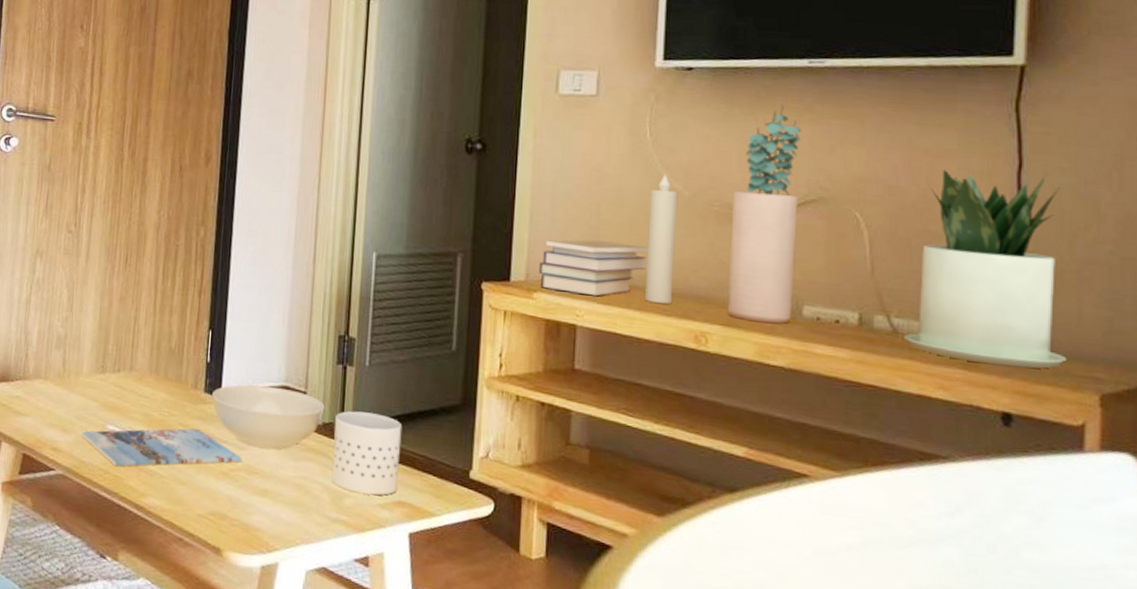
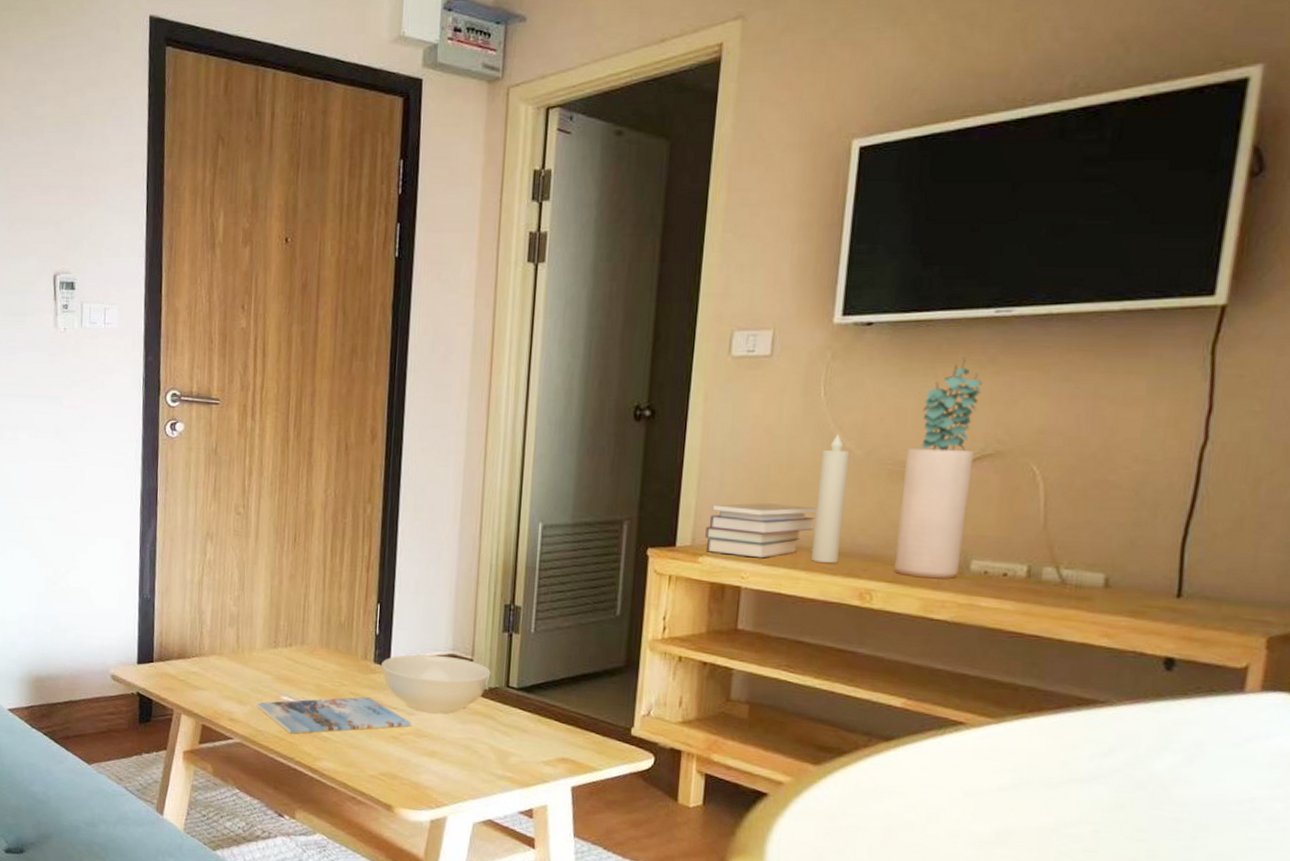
mug: present [331,411,403,496] -> none [497,675,567,754]
planter: present [904,170,1067,369] -> none [1072,418,1249,615]

